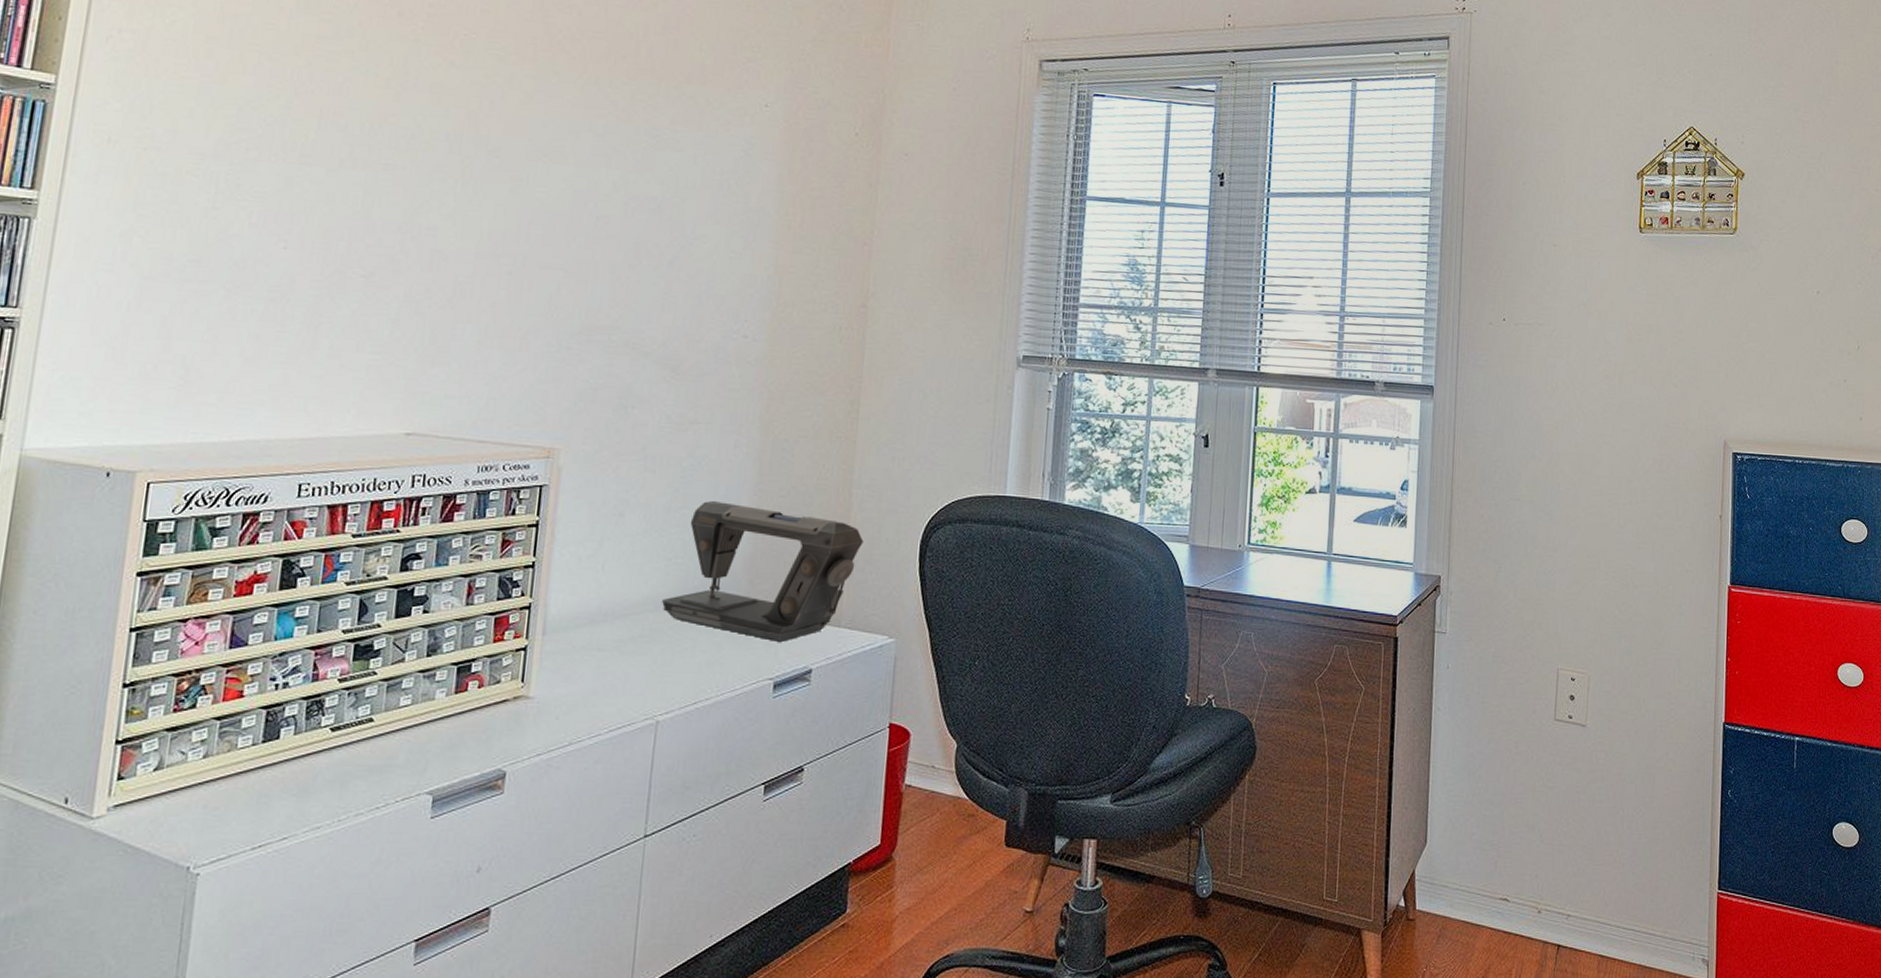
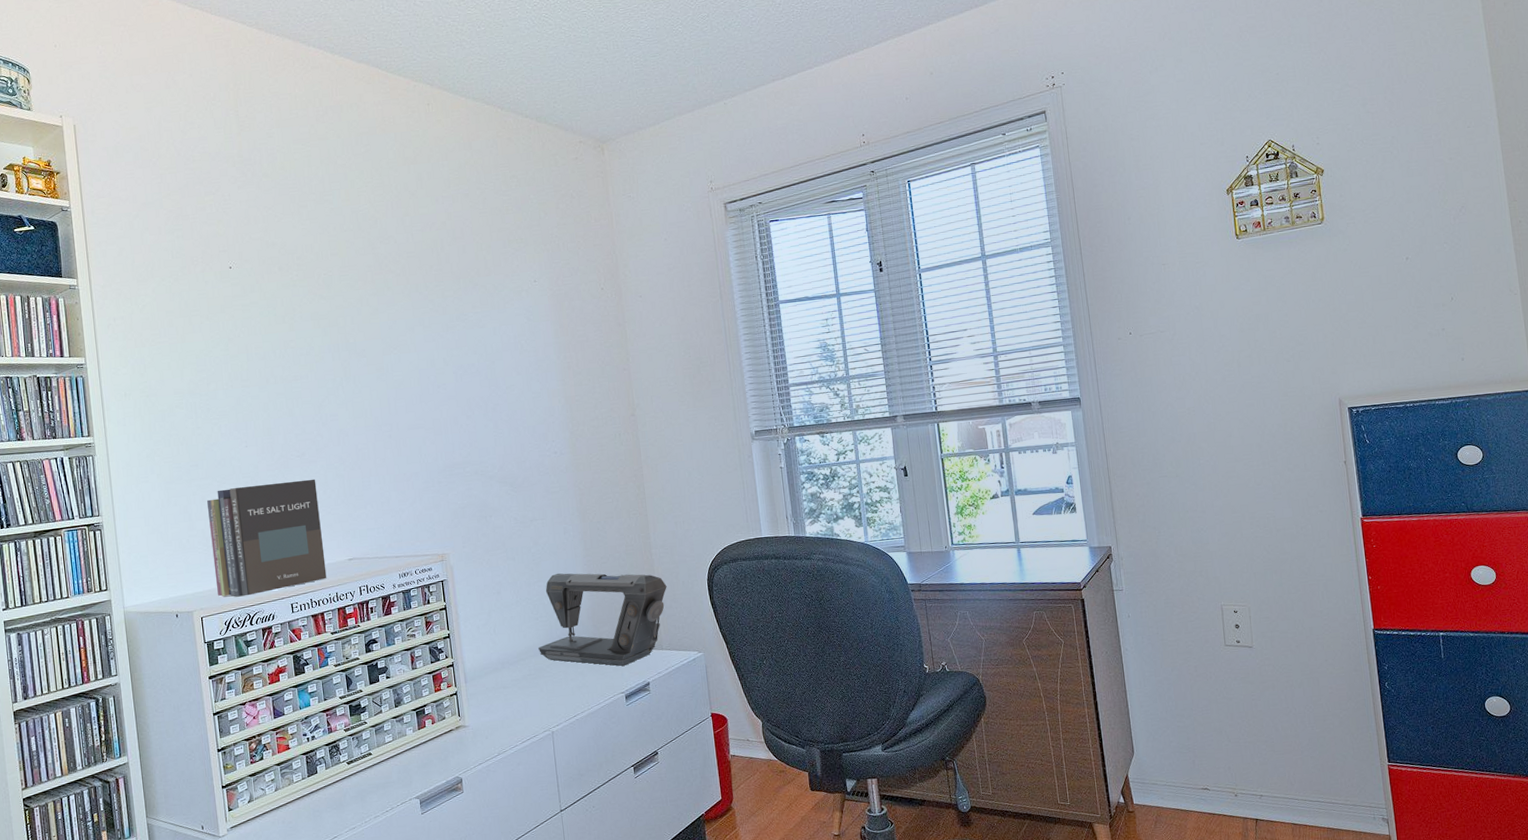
books: none [184,302,382,462] -> present [207,479,327,597]

